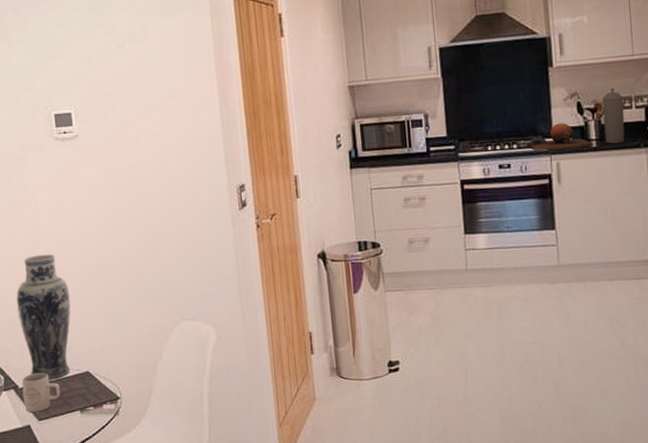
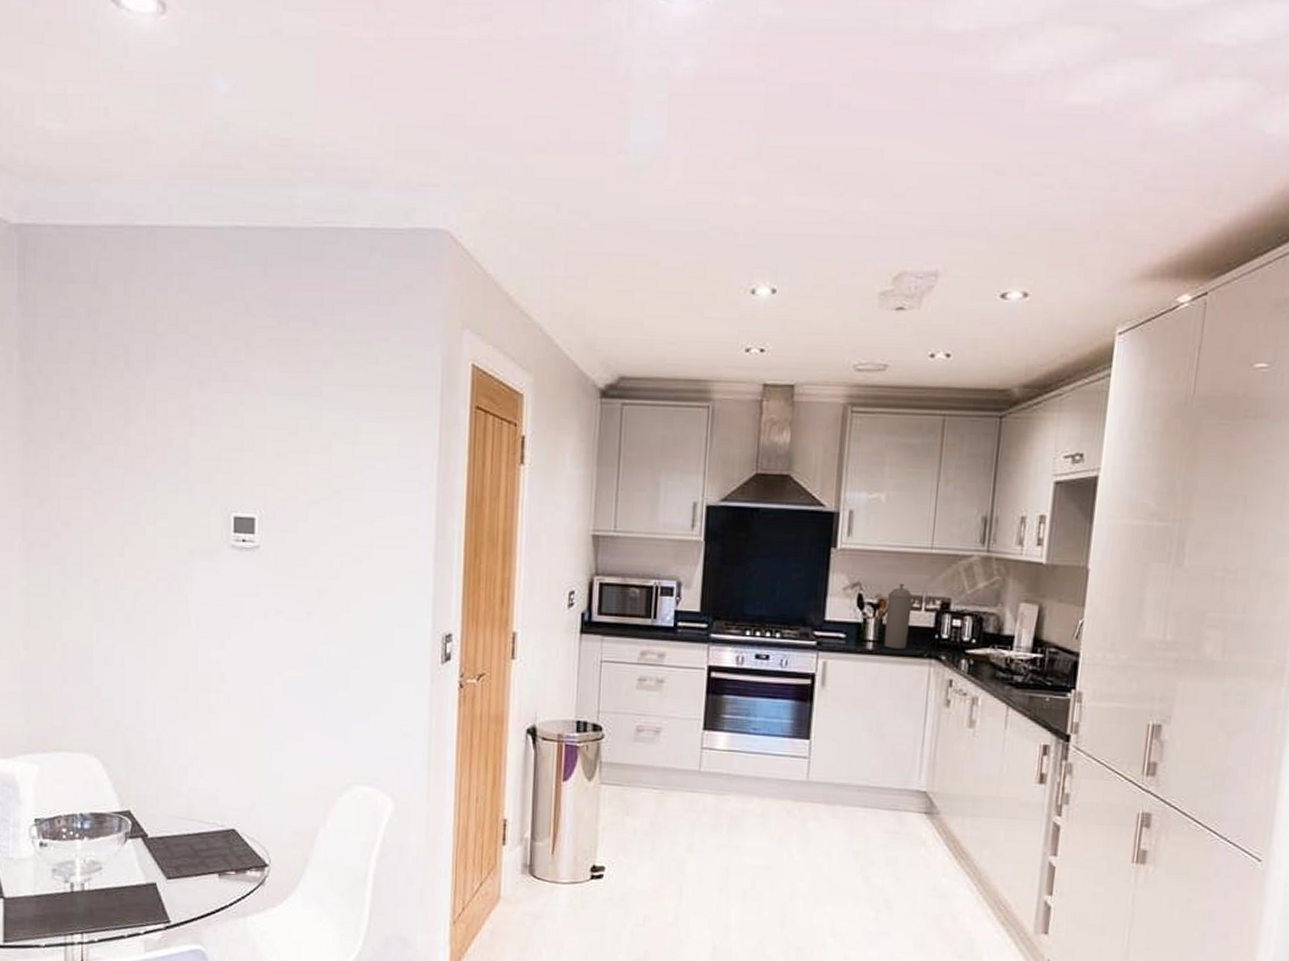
vase: present [16,254,71,380] -> none [158,682,225,833]
mug: present [22,373,61,413] -> none [152,822,198,869]
chopping board: present [526,123,593,151] -> none [791,615,869,649]

